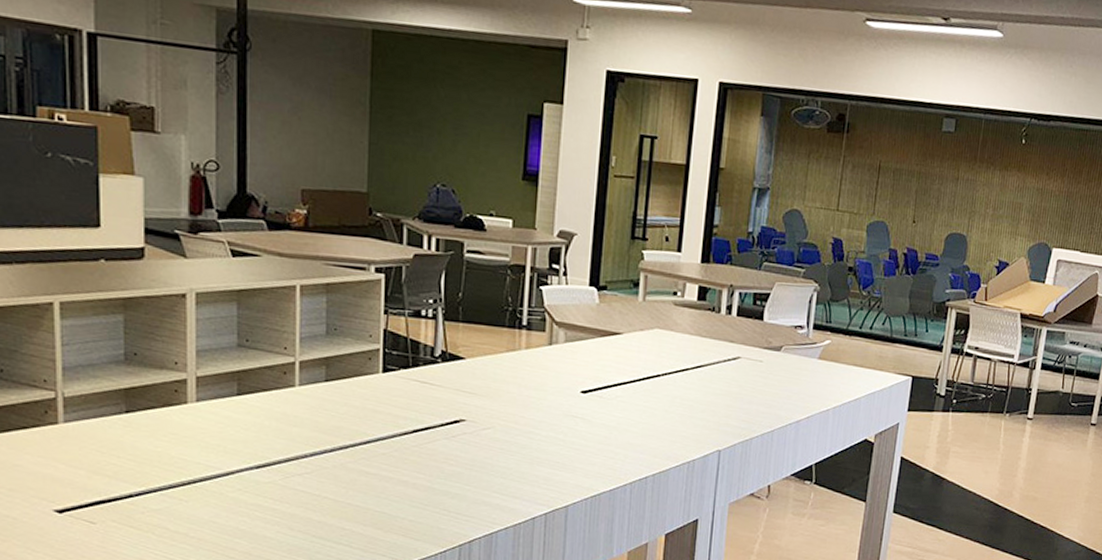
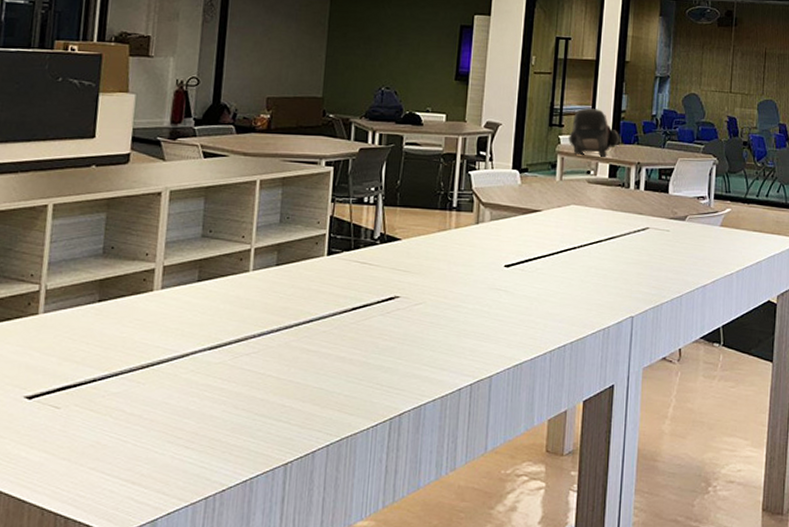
backpack: none [653,220,711,276] -> present [568,108,620,156]

